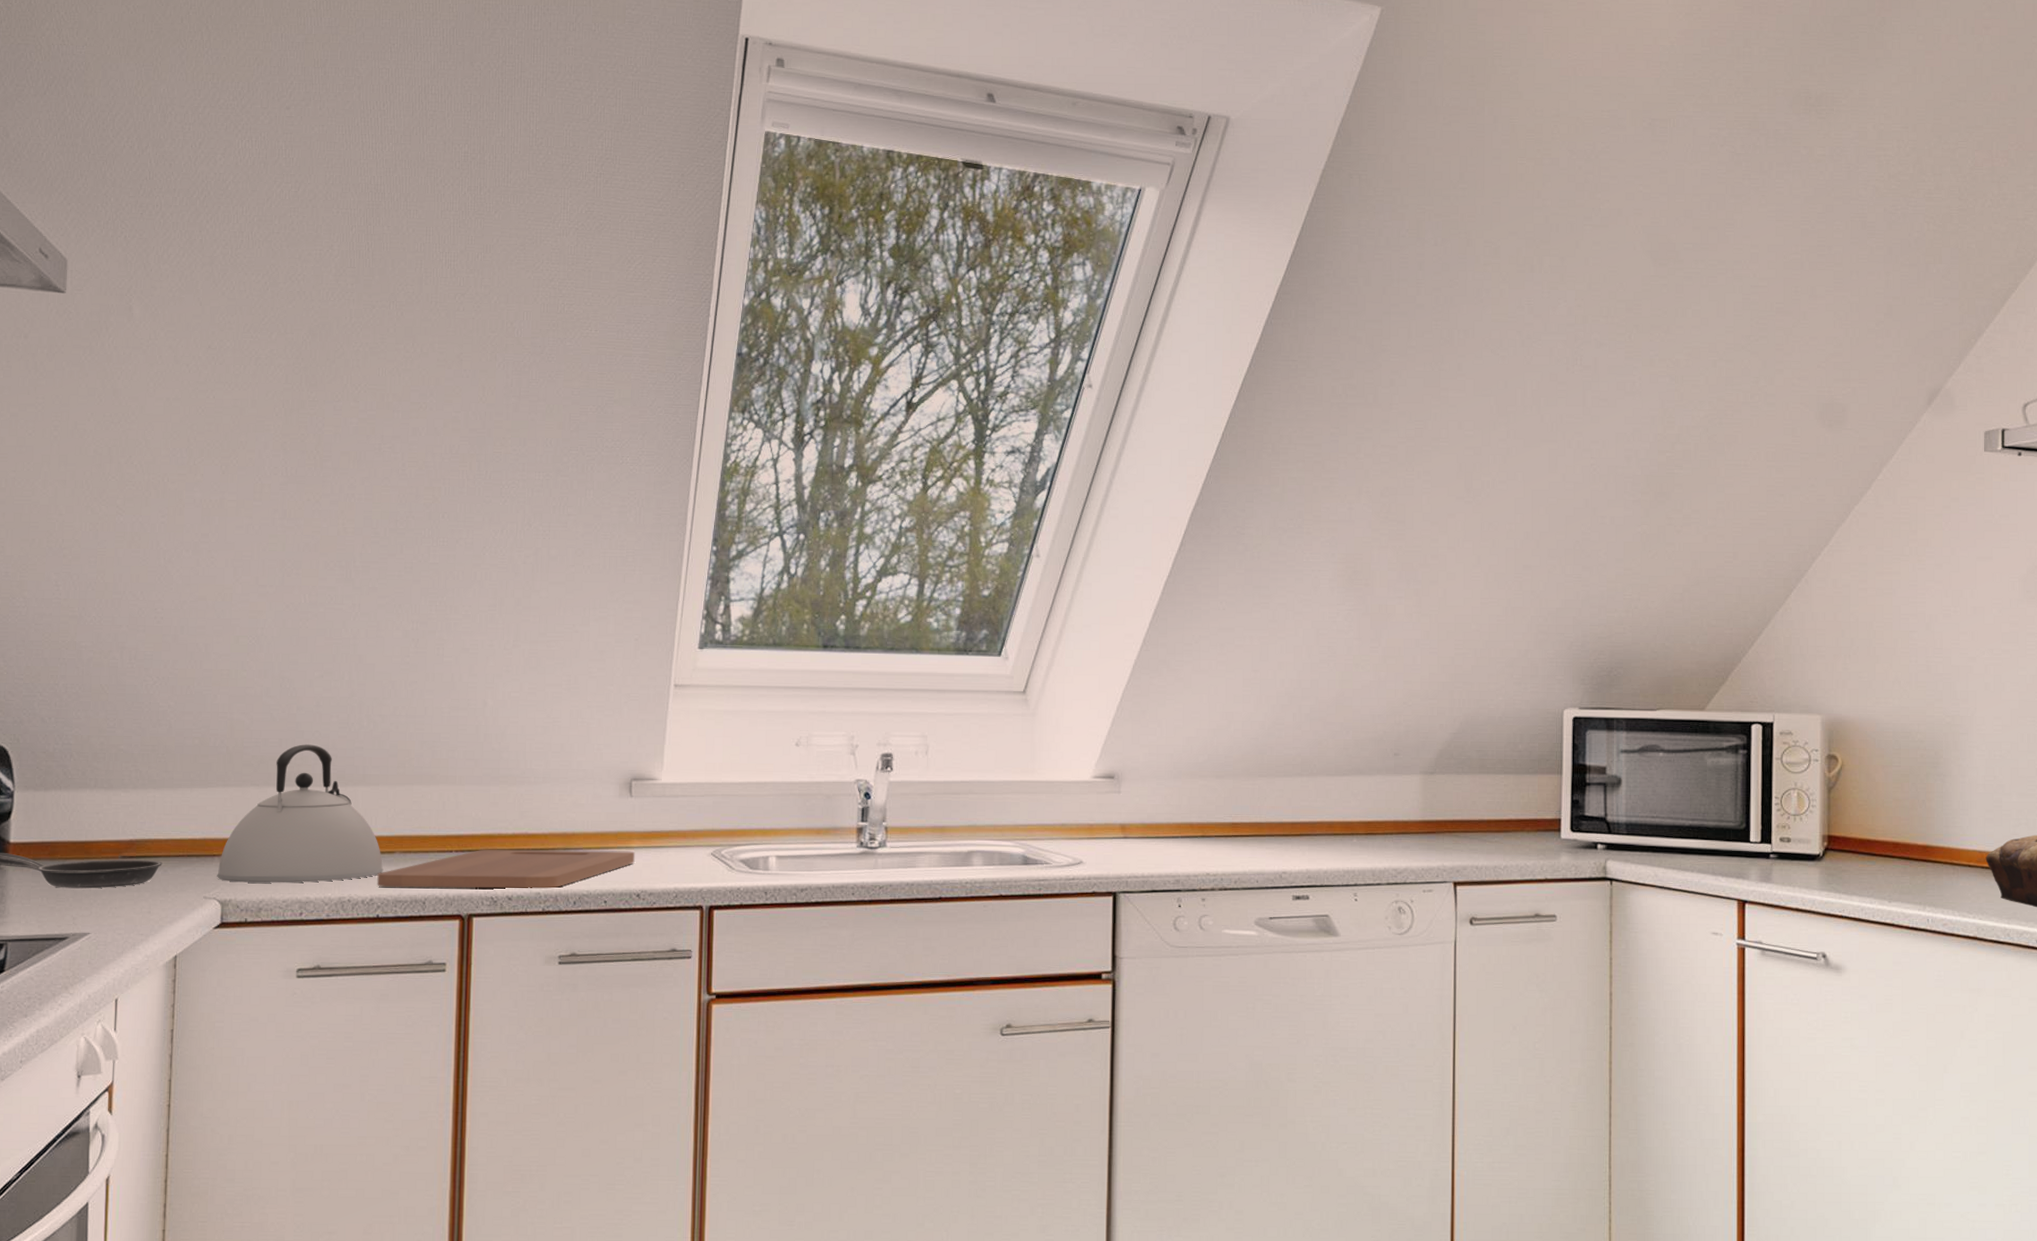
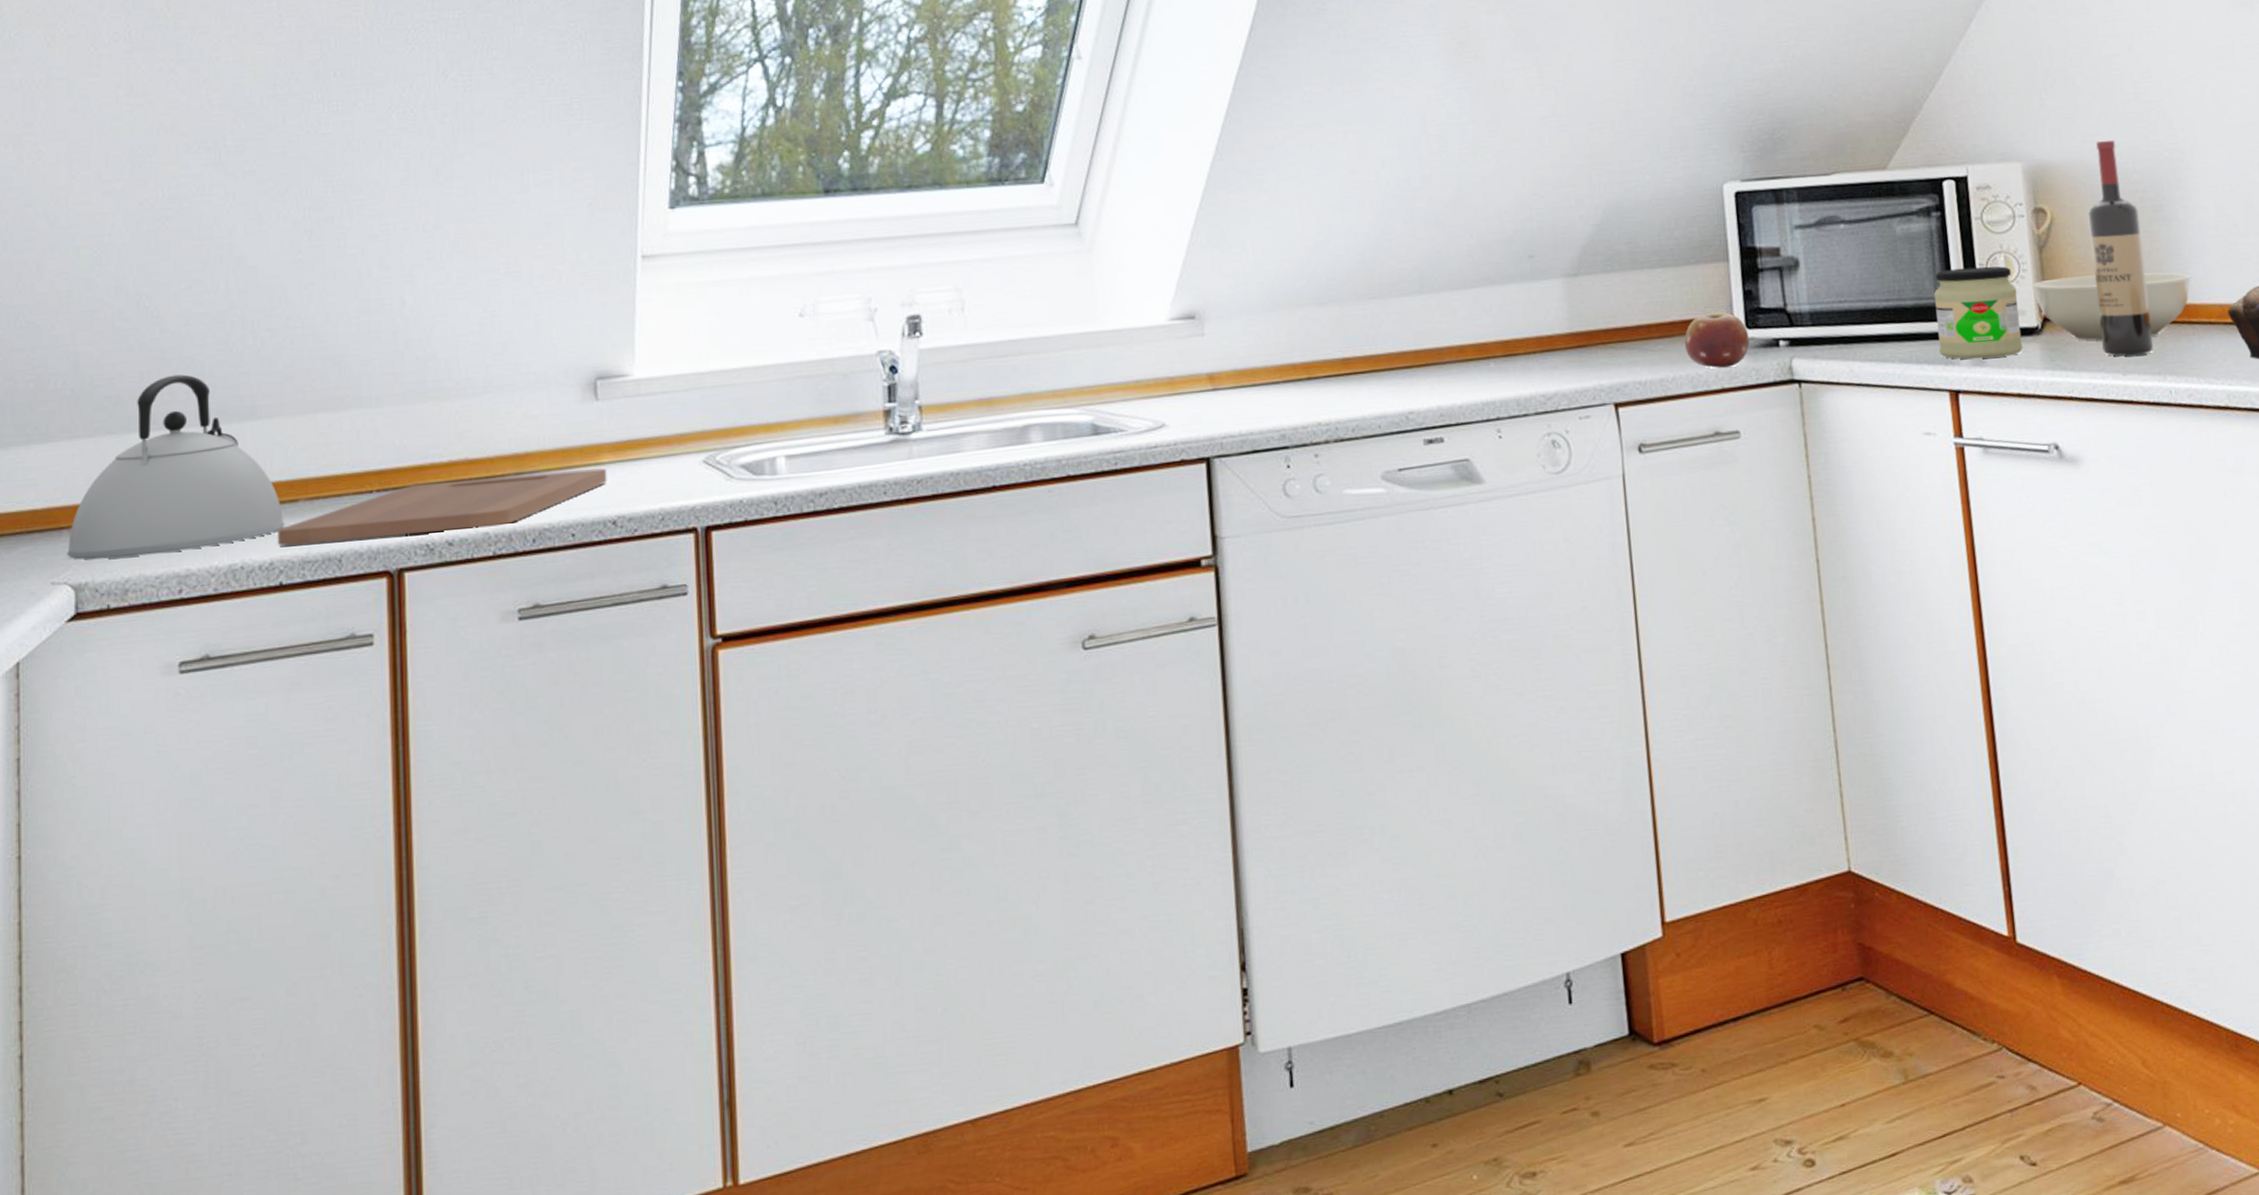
fruit: none [1517,816,1572,862] -> present [1684,312,1750,368]
jar: none [1733,799,1805,876] -> present [1933,266,2023,359]
bowl: none [1819,815,1958,872] -> present [2032,272,2192,341]
wine bottle: none [1874,703,1918,886] -> present [2087,139,2153,356]

